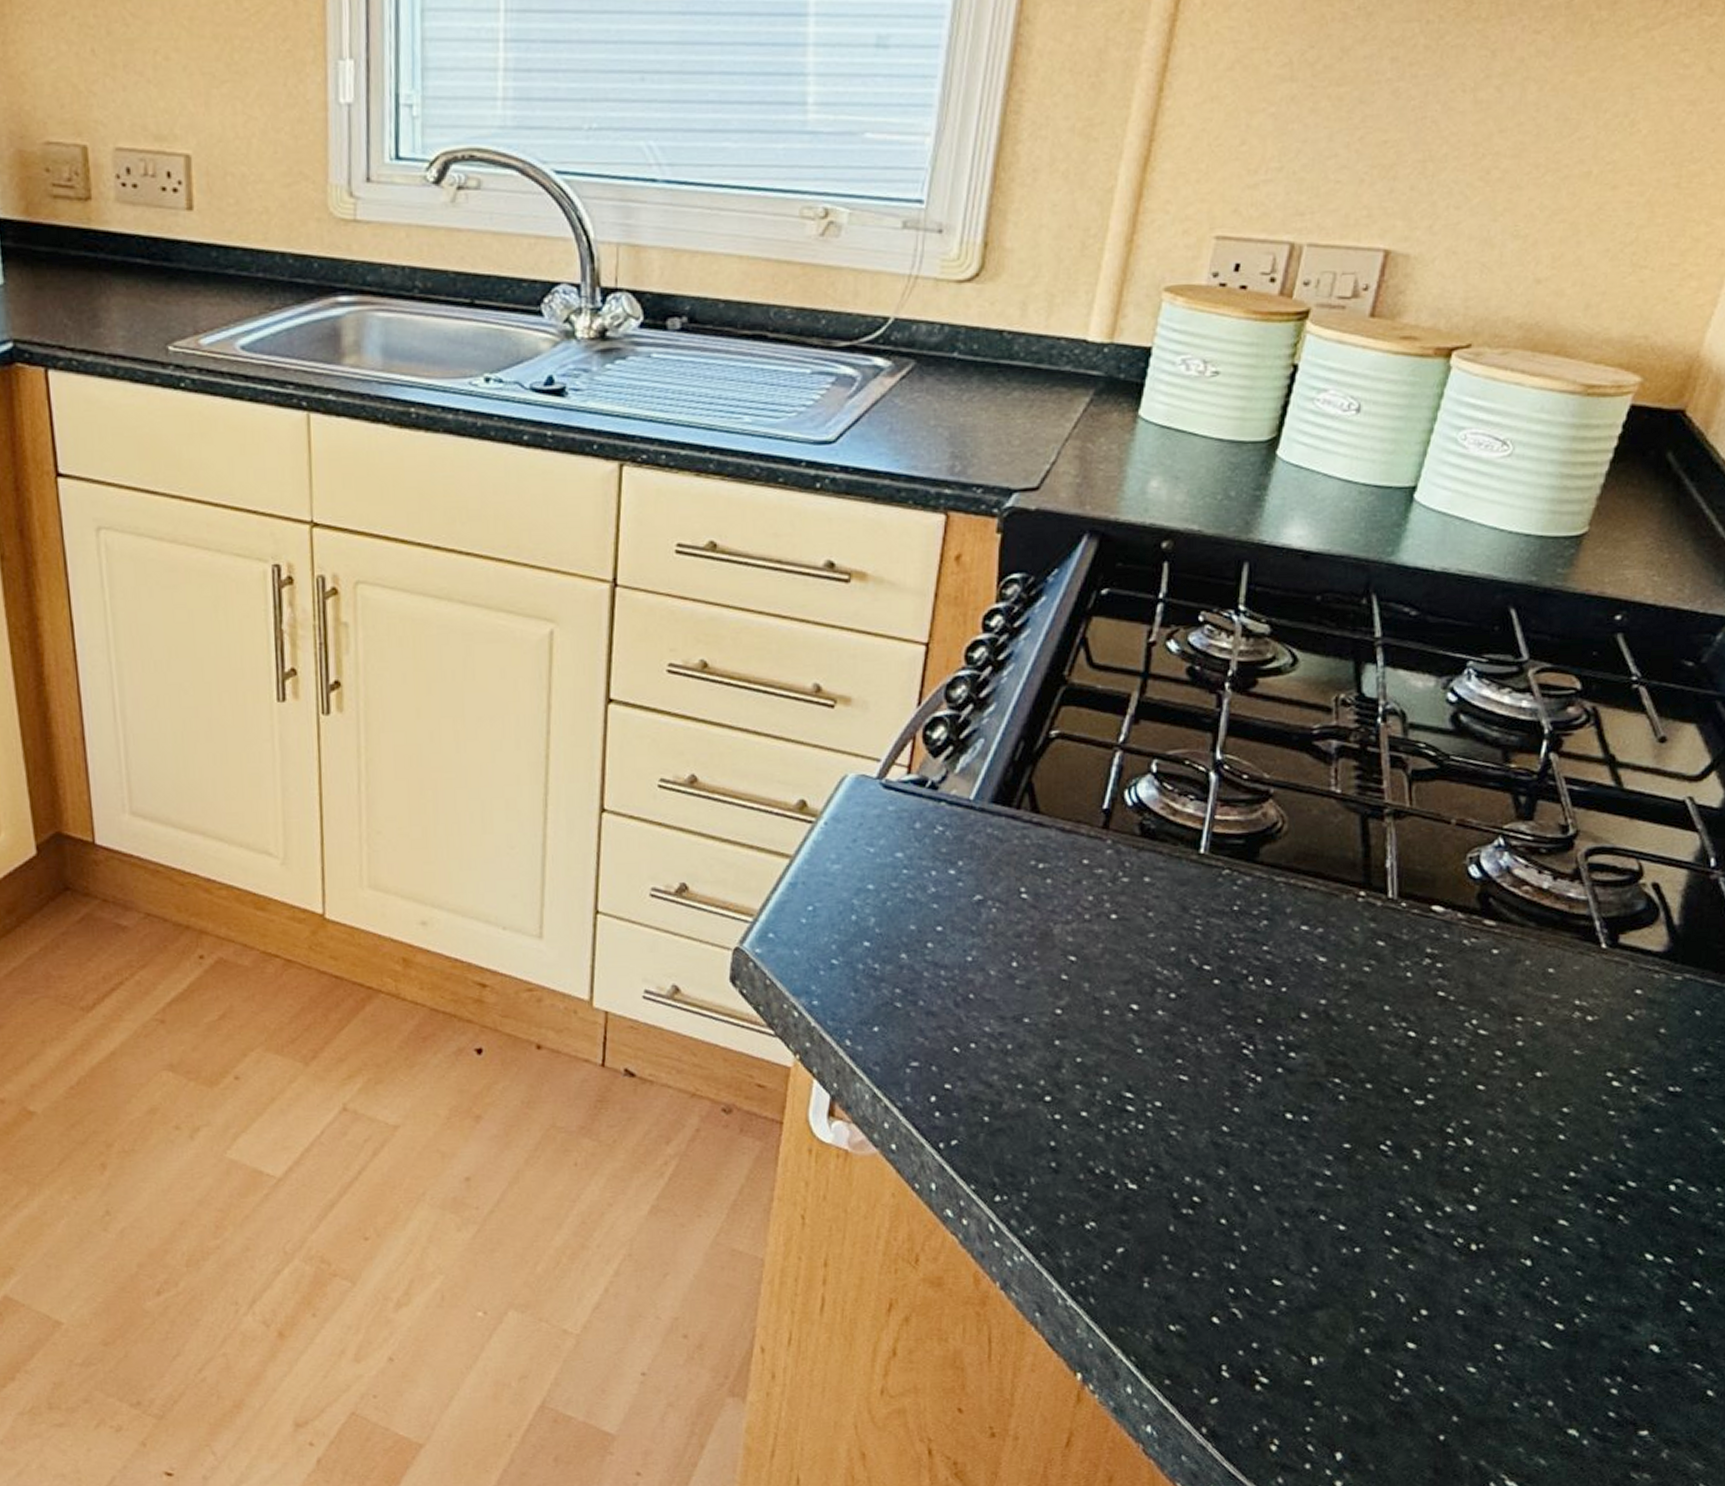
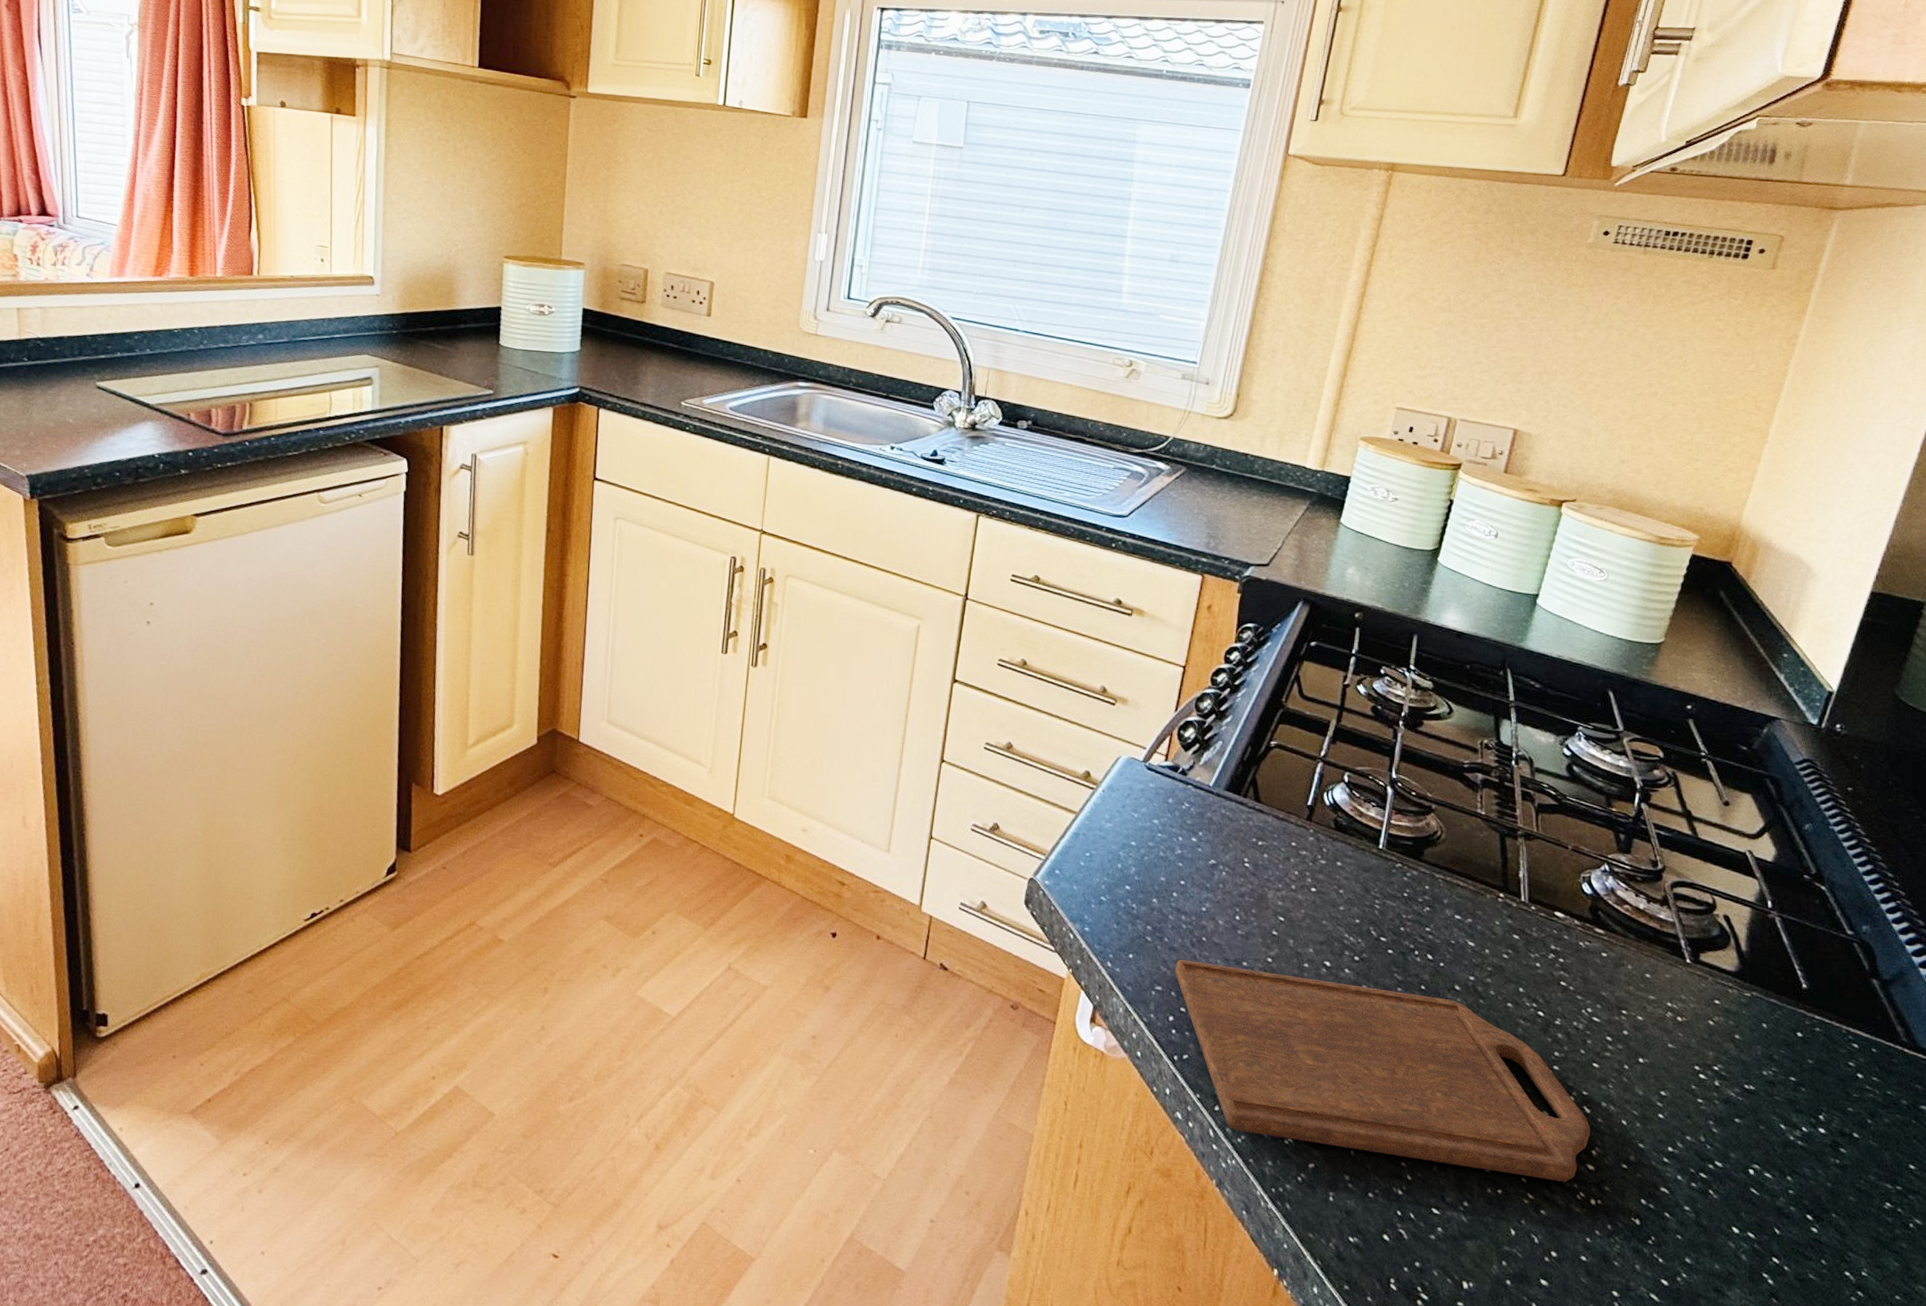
cutting board: none [935,1025,1473,1230] -> present [1174,959,1591,1183]

